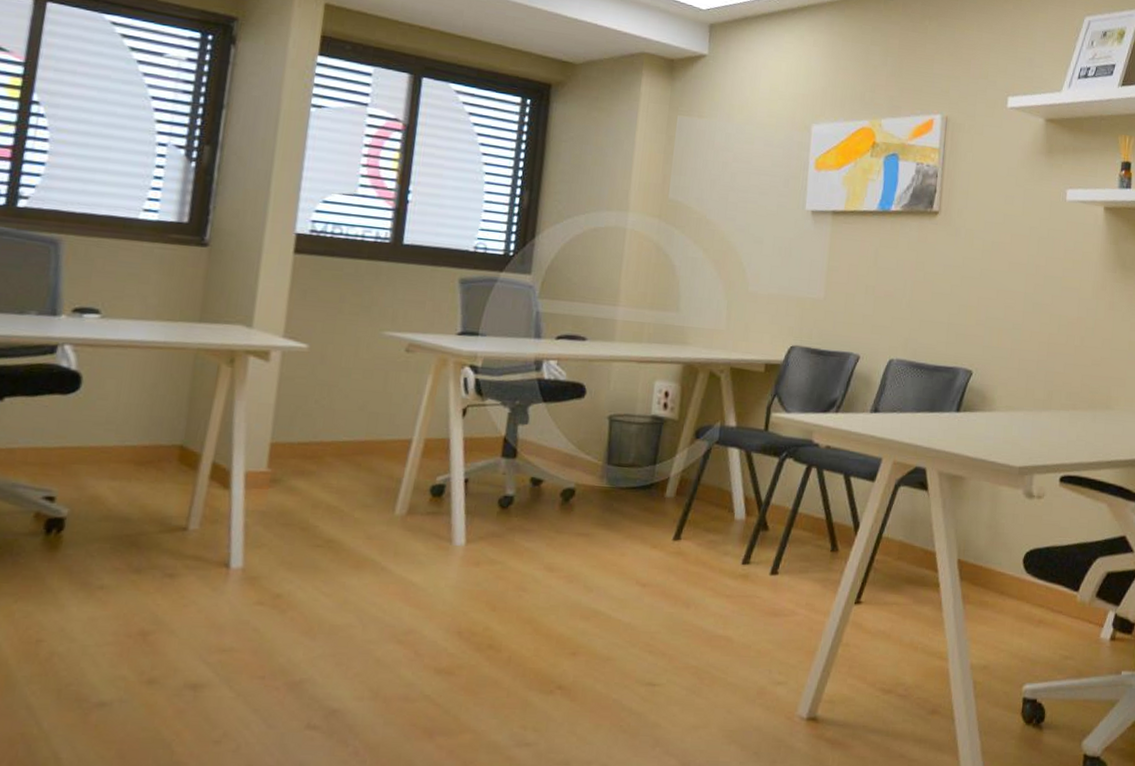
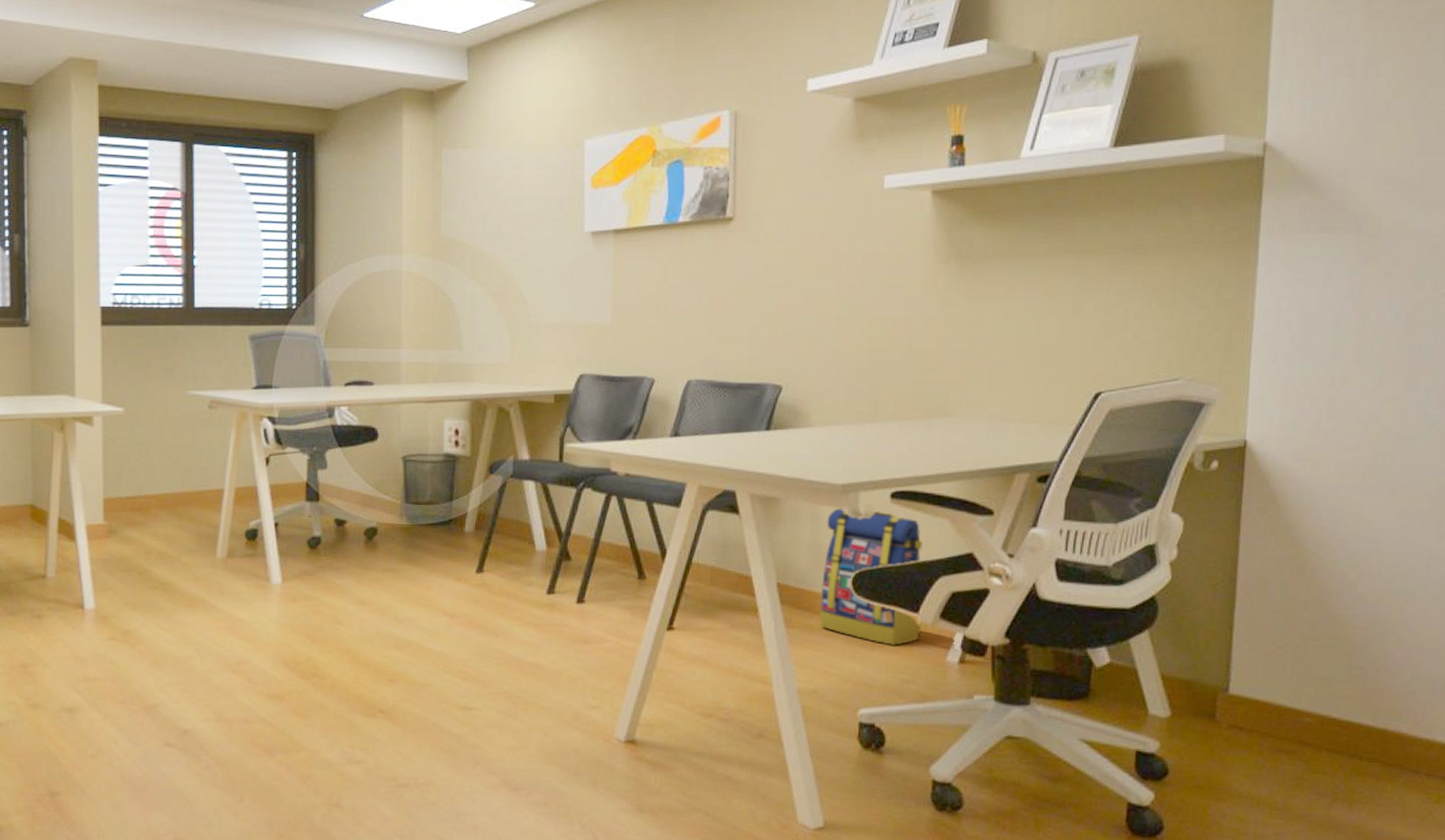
backpack: none [993,489,1085,623] -> present [820,508,924,646]

